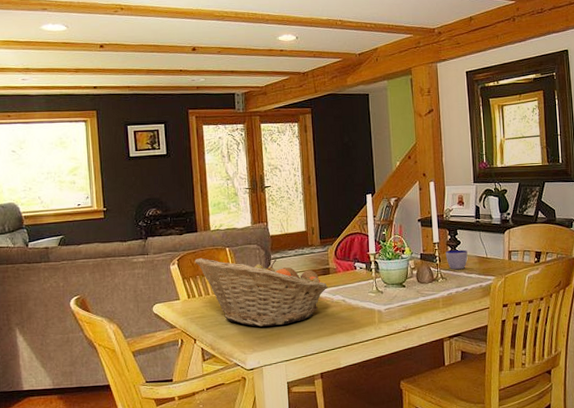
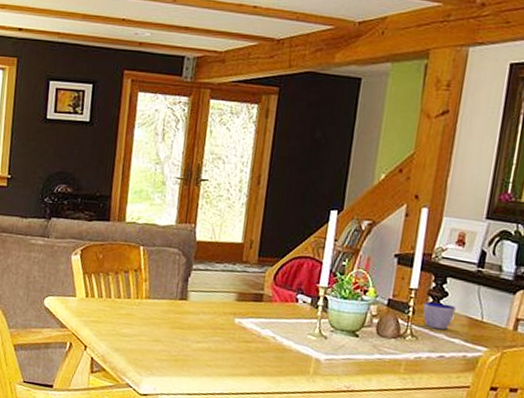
fruit basket: present [194,257,328,327] -> none [100,252,257,352]

